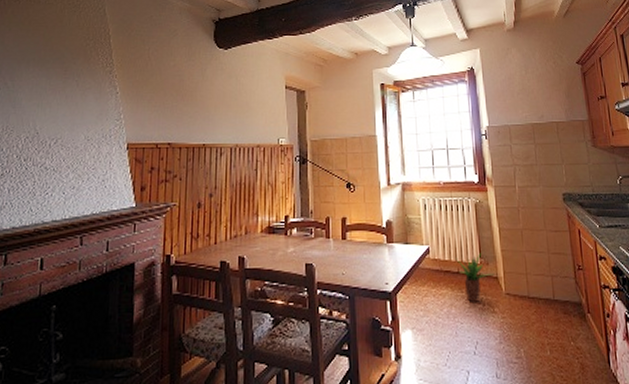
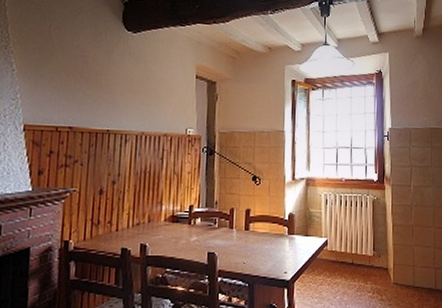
potted plant: present [456,253,495,302] -> none [351,246,385,291]

